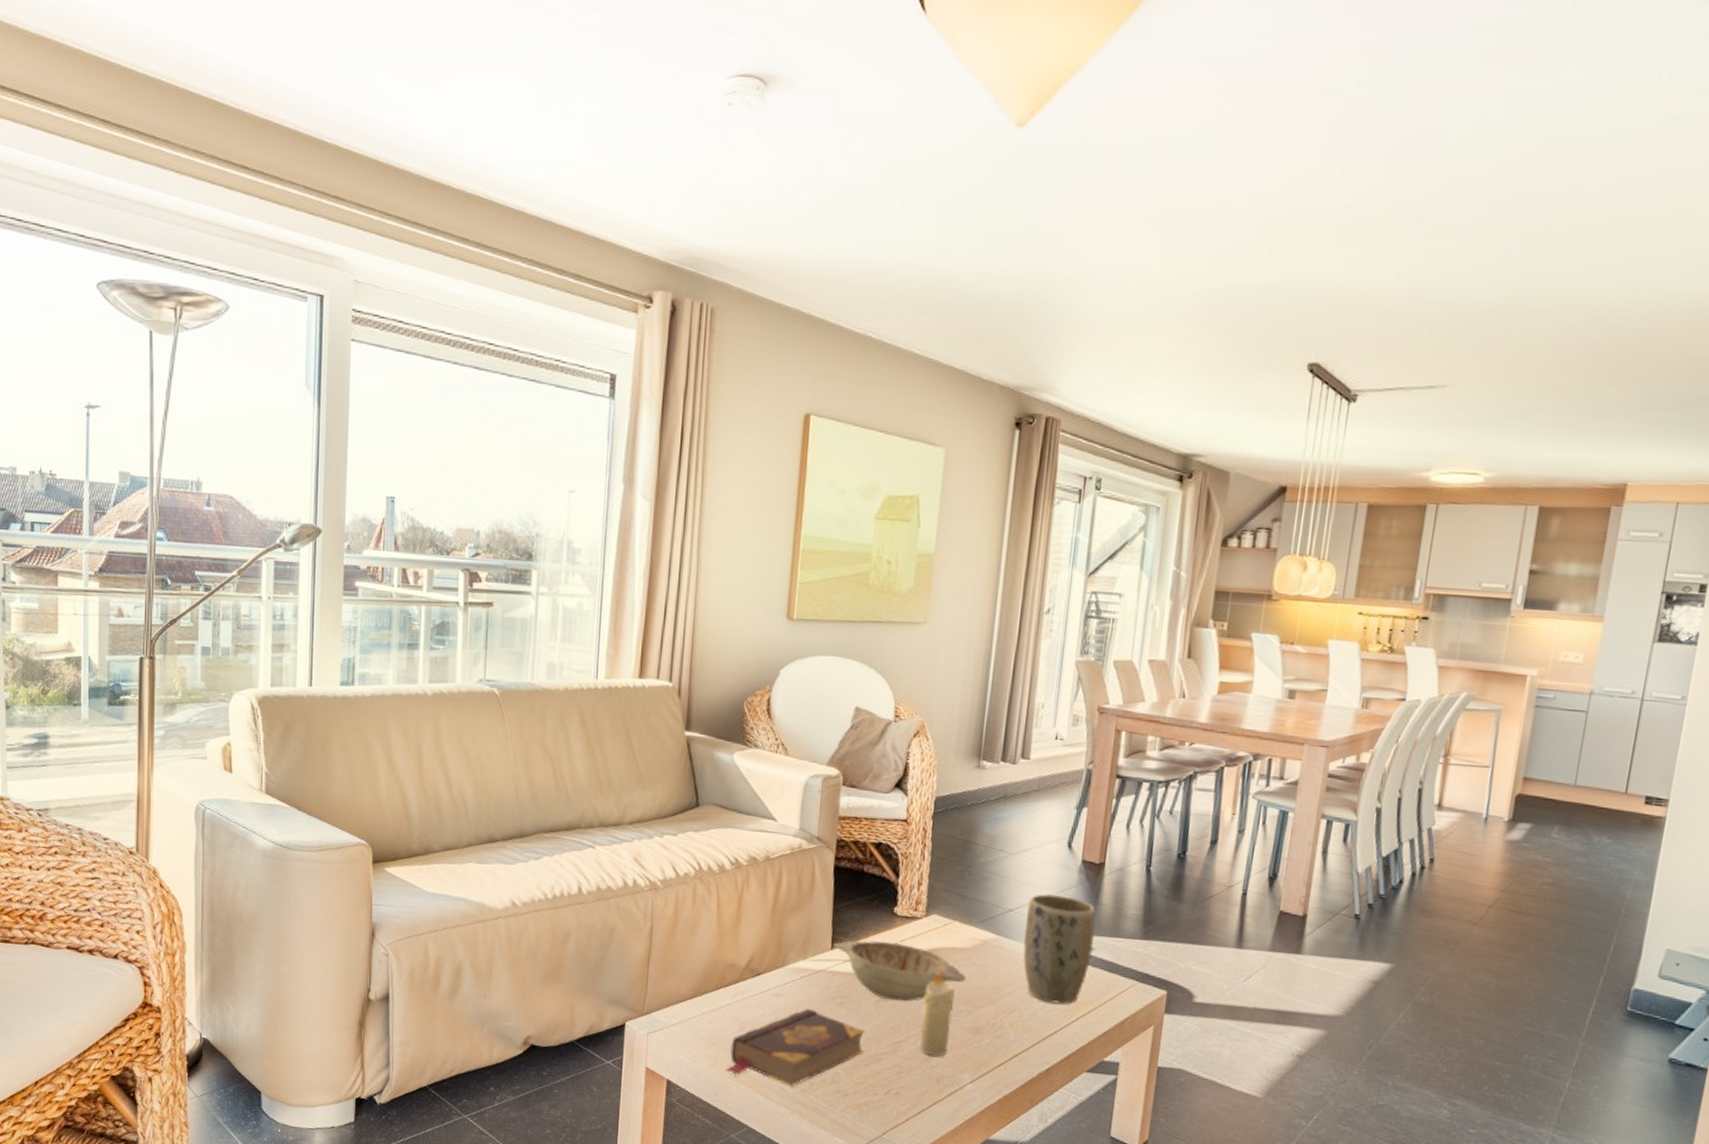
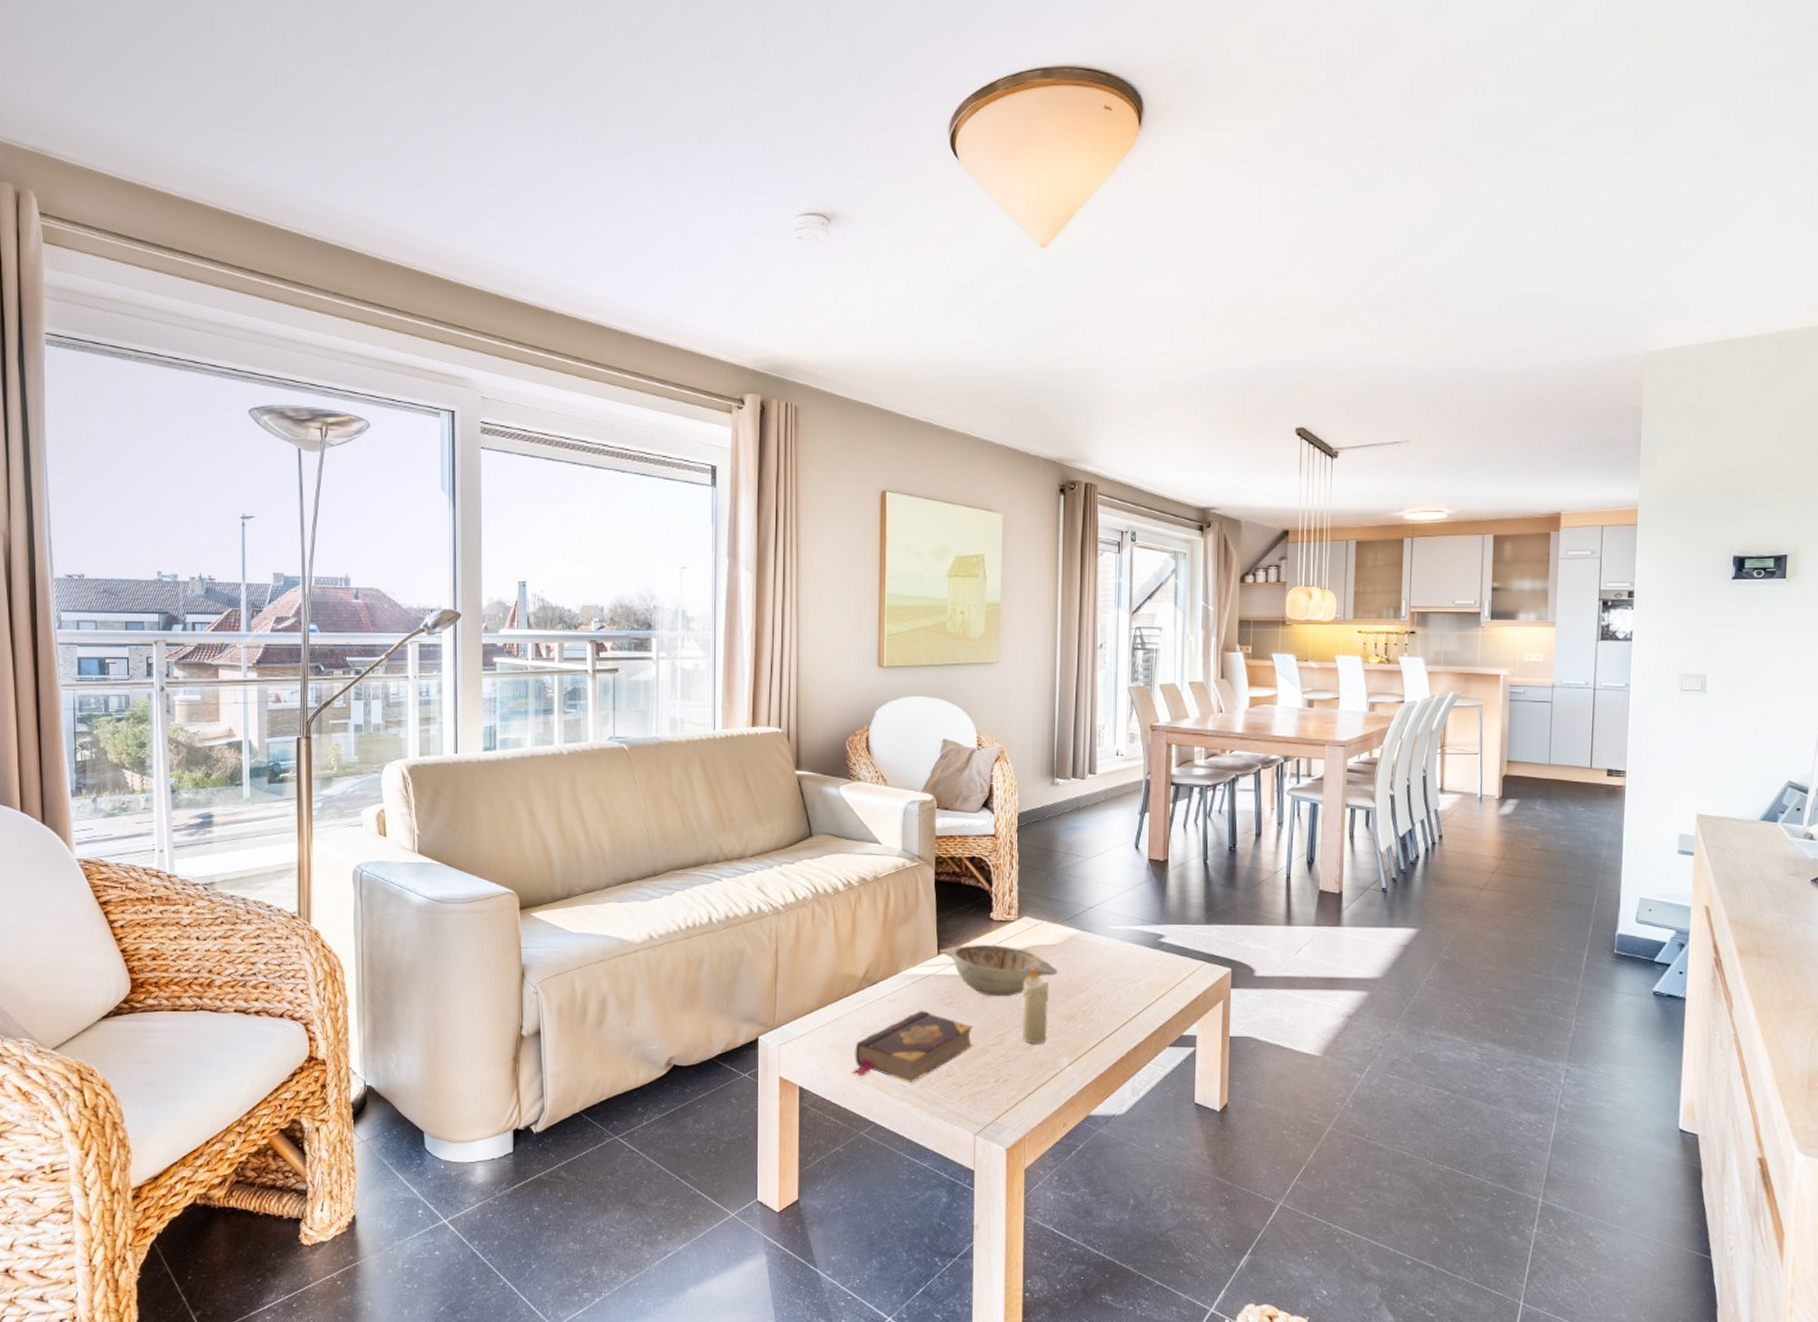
plant pot: present [1023,893,1097,1004] -> none [1105,890,1165,988]

